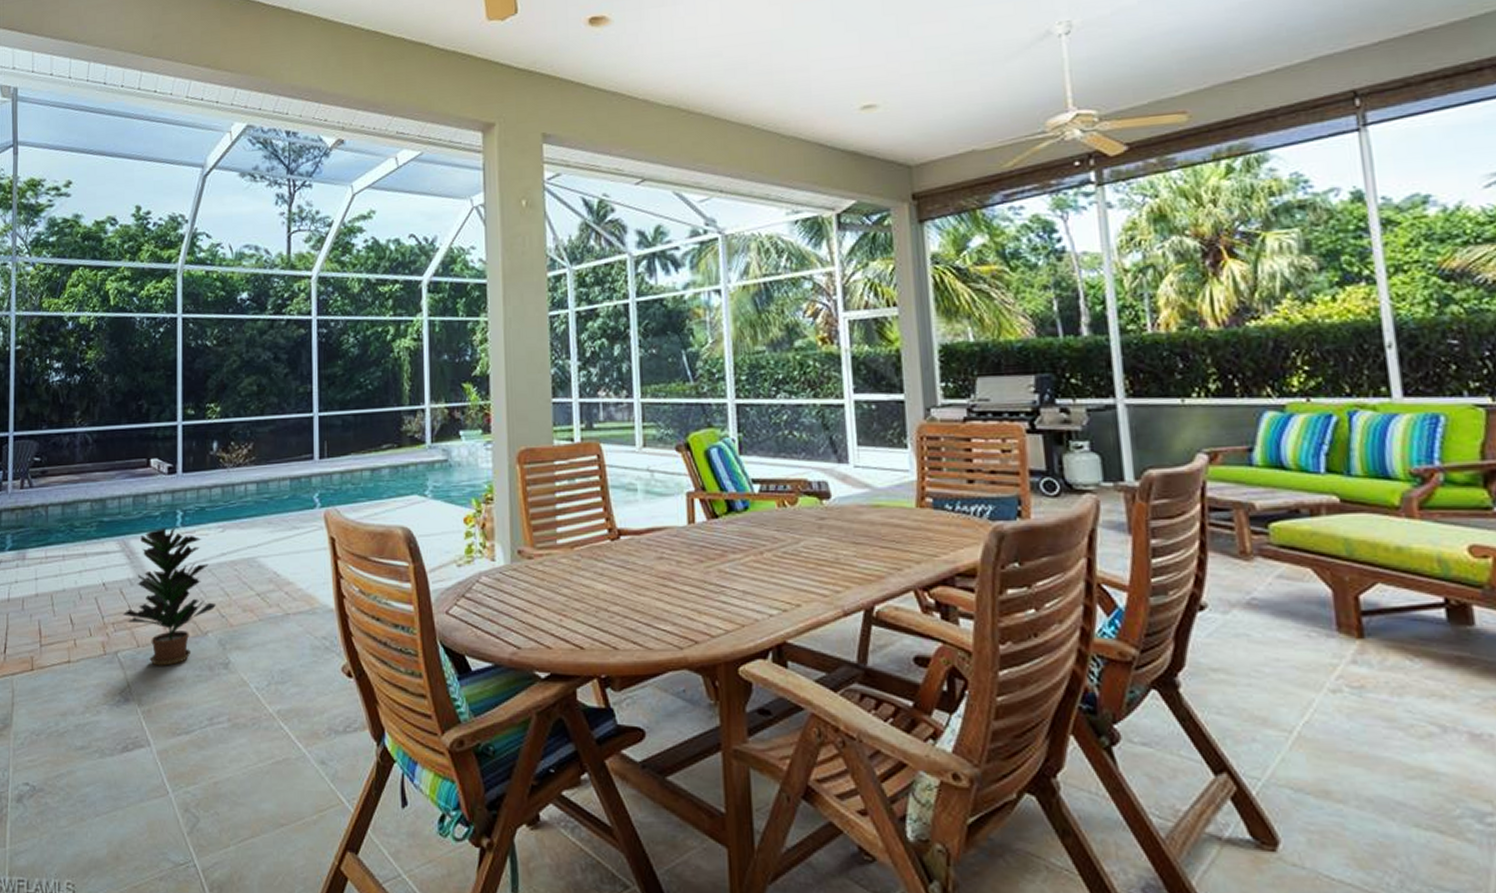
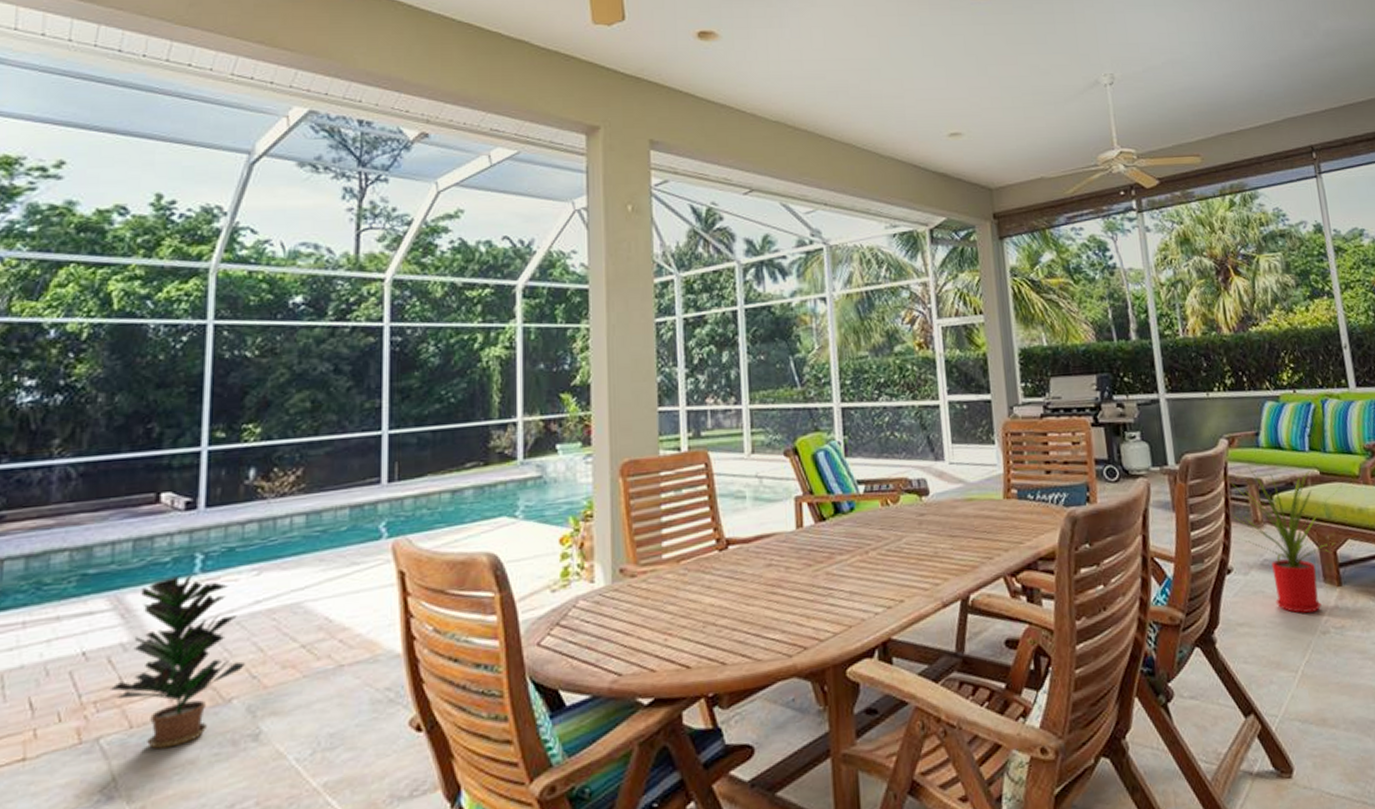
house plant: none [1208,489,1373,665] -> present [1230,467,1342,613]

